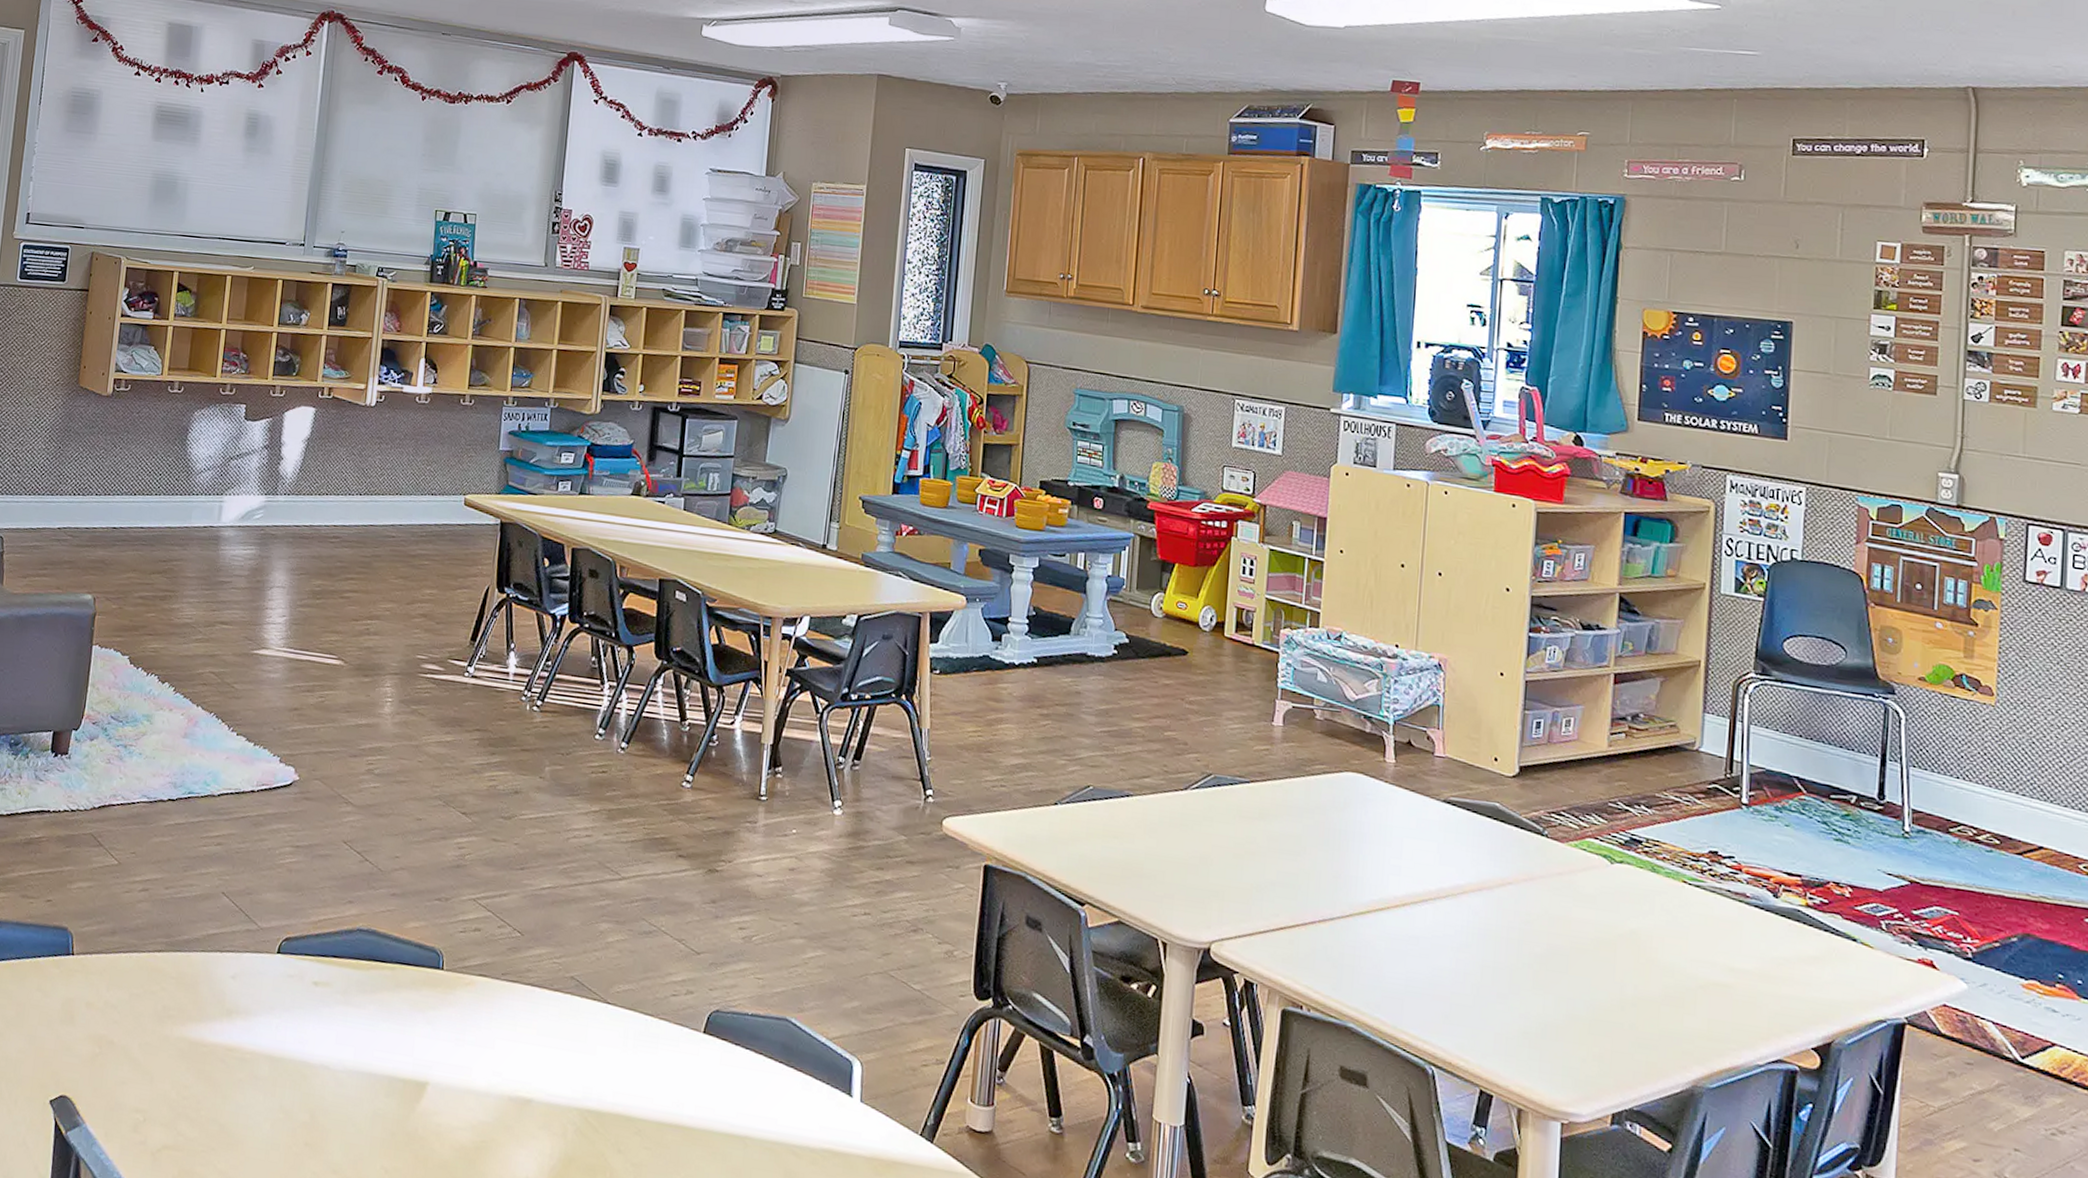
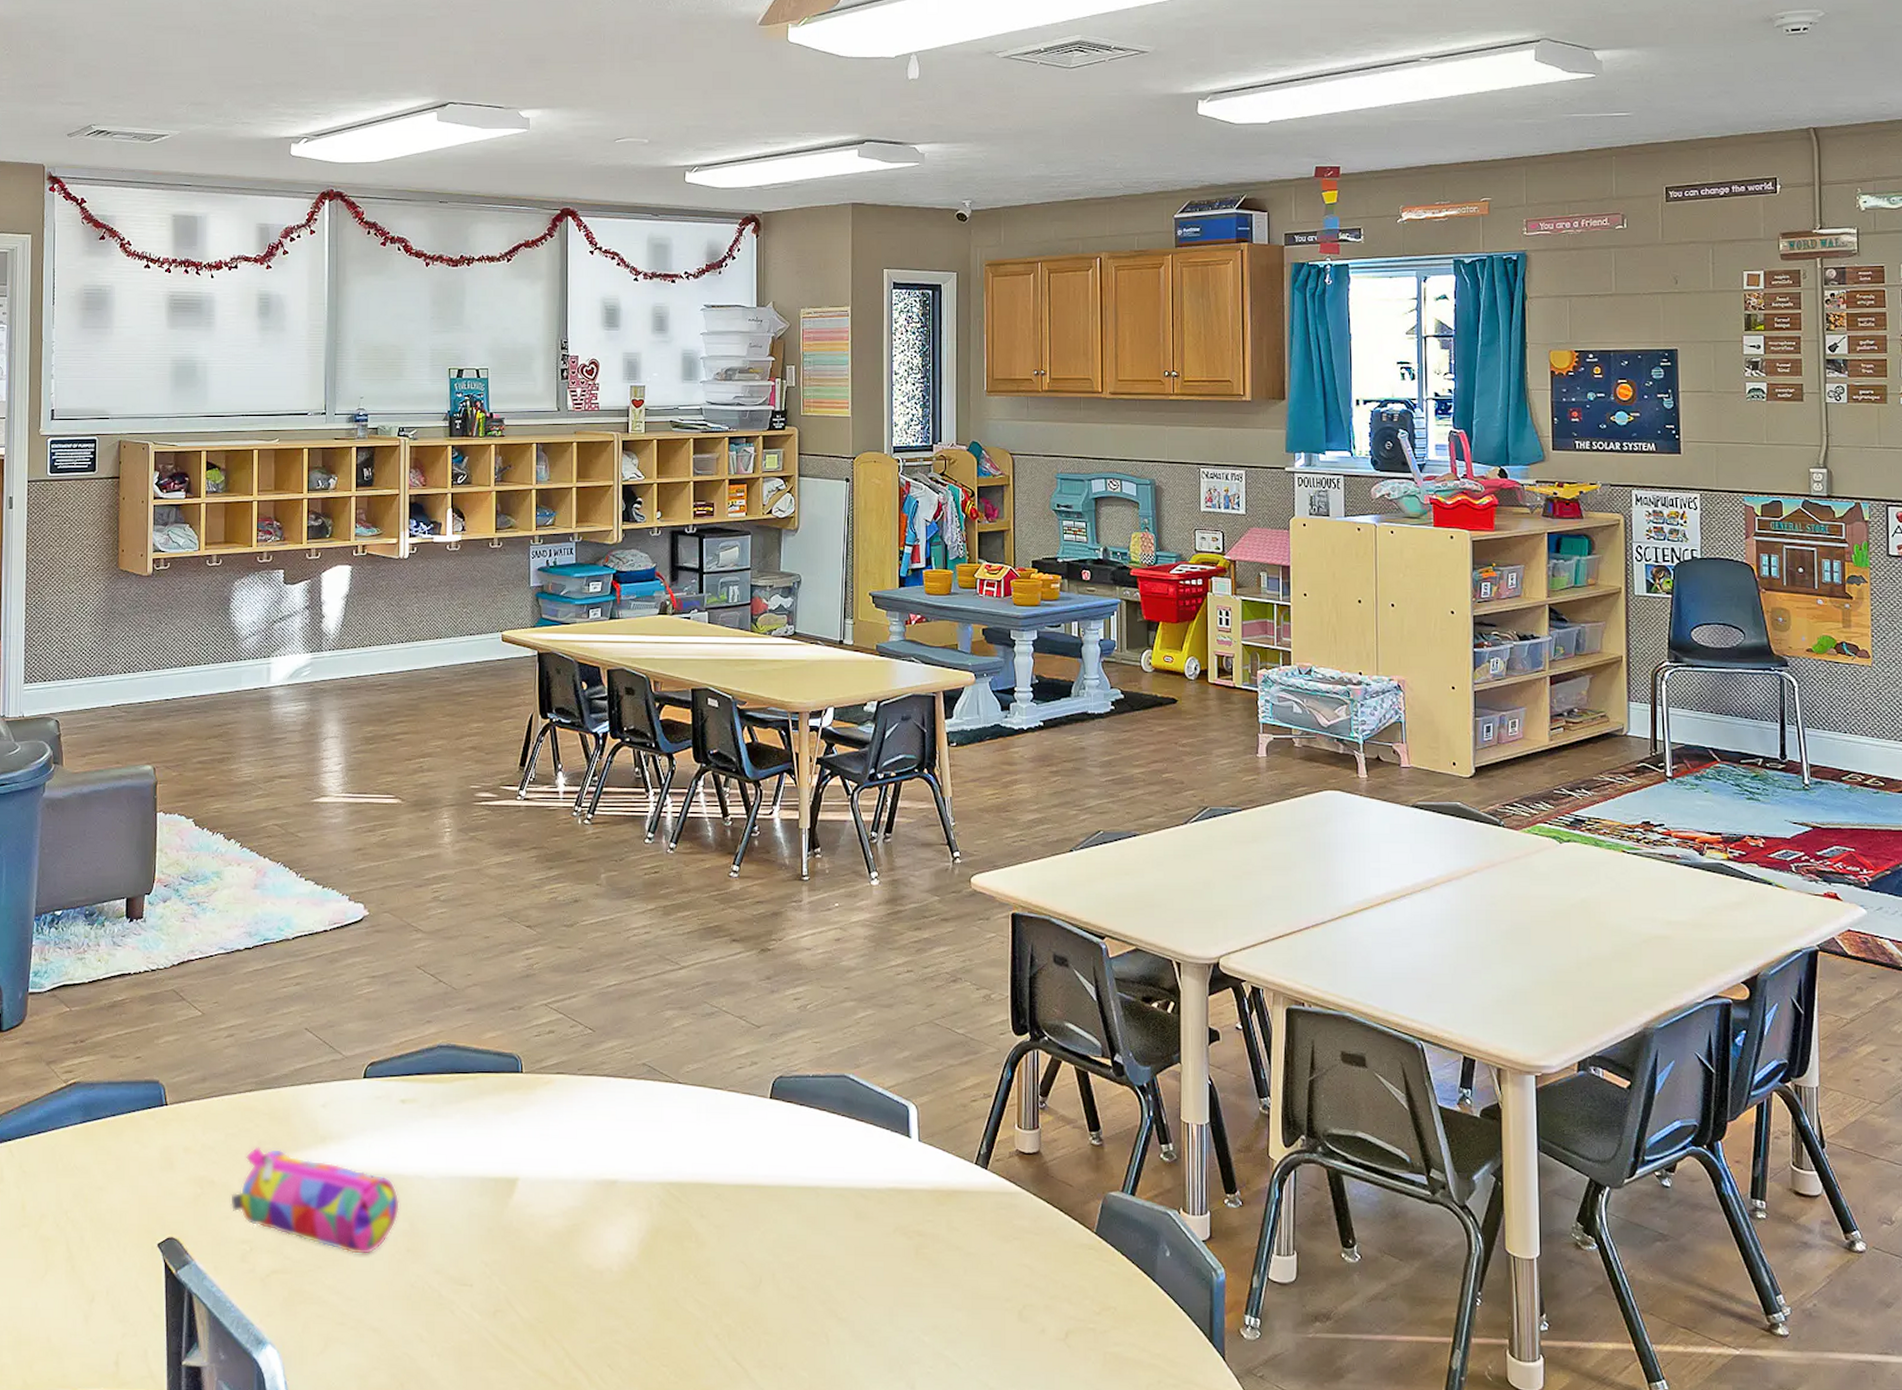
pencil case: none [128,1011,302,1143] -> present [231,1146,399,1255]

